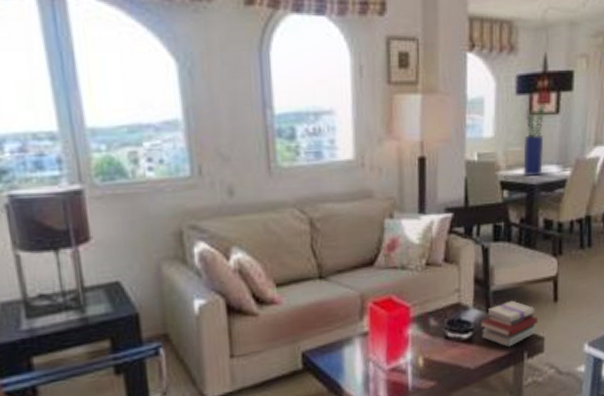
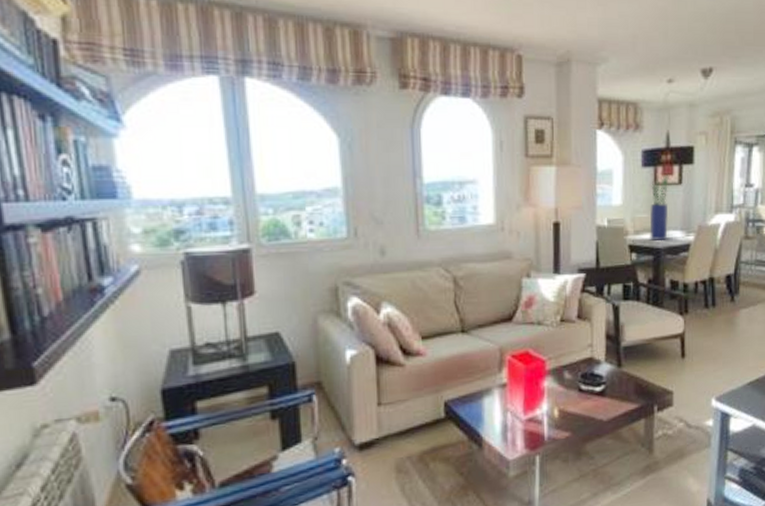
books: present [481,300,539,347] -> none [612,355,667,401]

